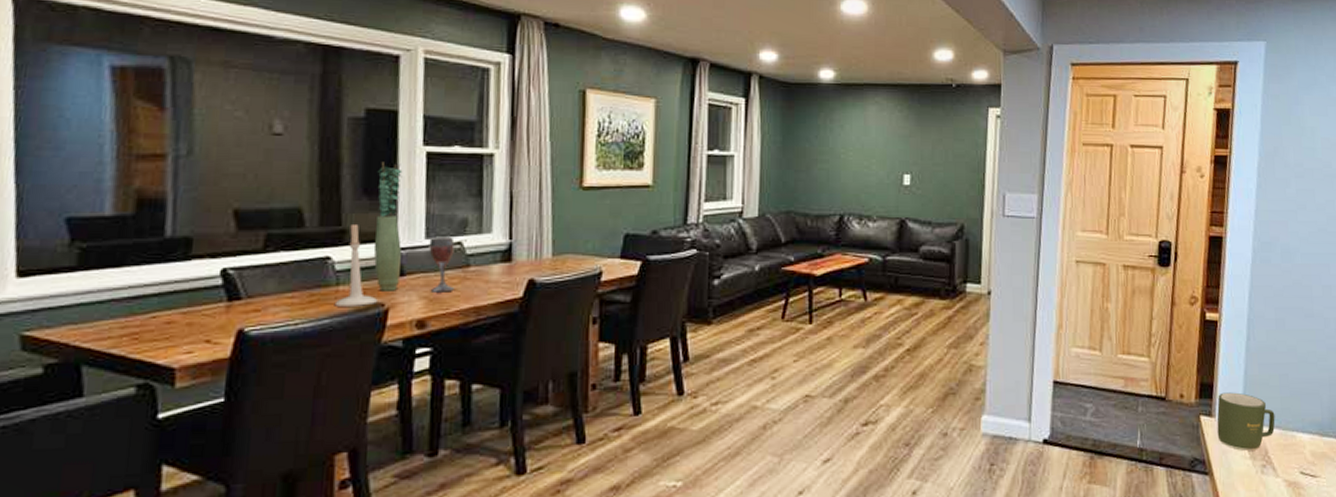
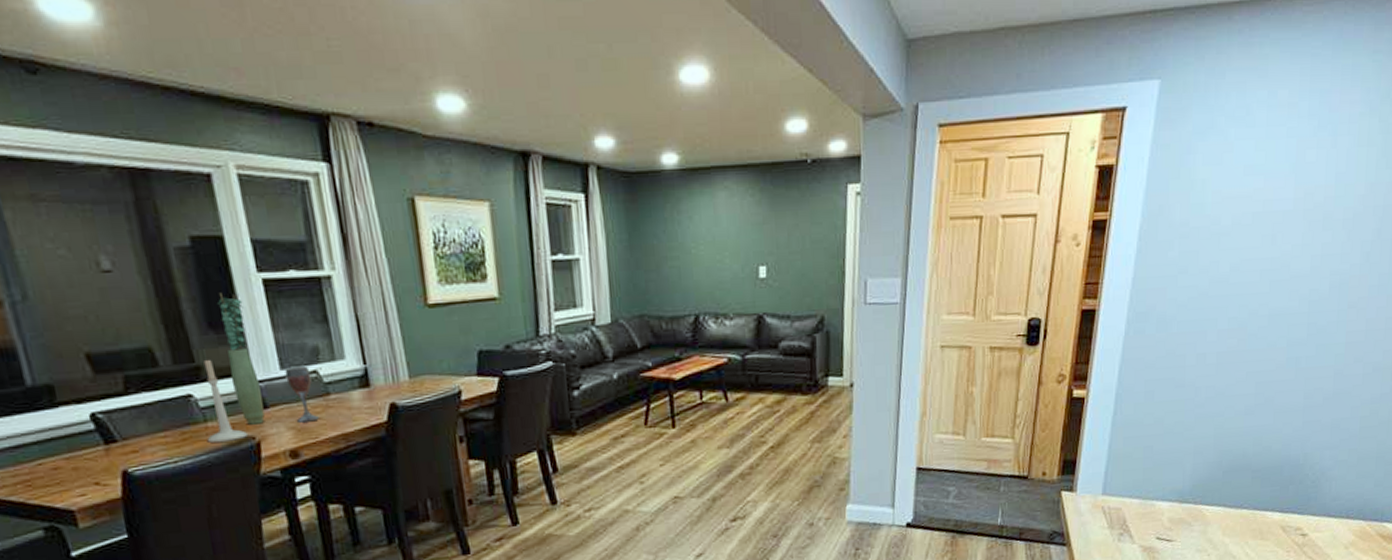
mug: present [1217,392,1275,451] -> none [1077,466,1136,522]

